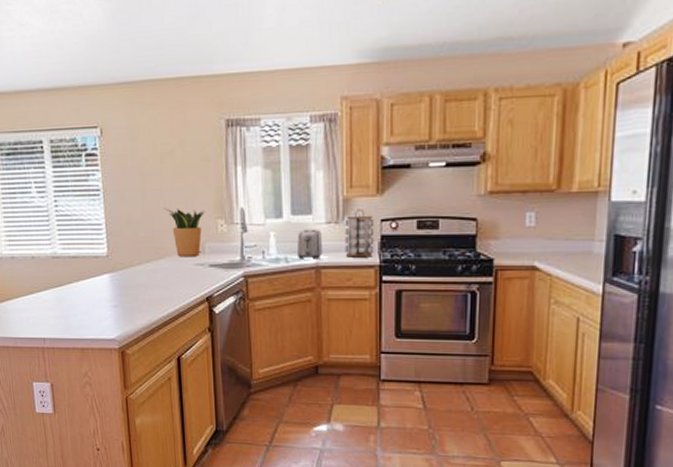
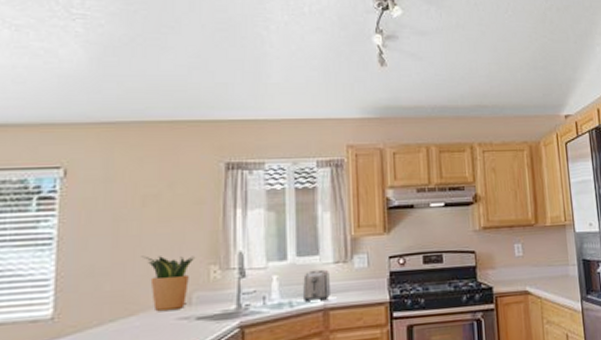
spice rack: present [345,209,374,258] -> none [353,247,384,297]

